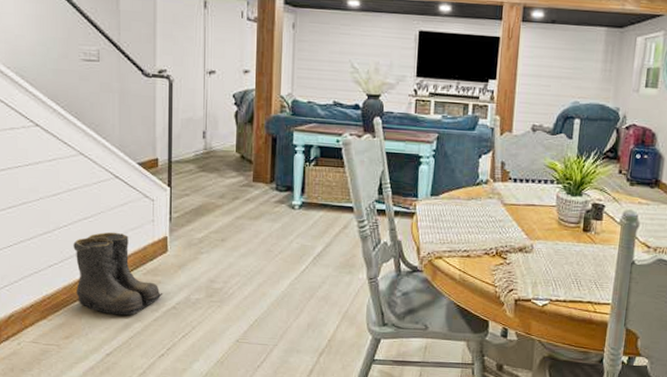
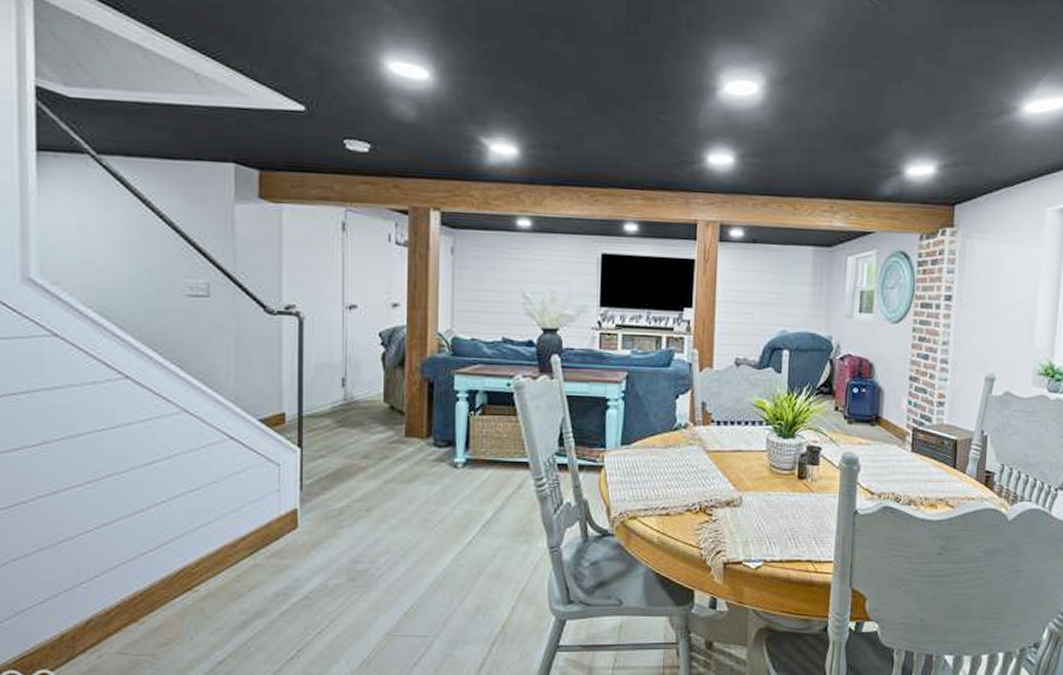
boots: present [73,232,163,316] -> none [174,506,293,611]

